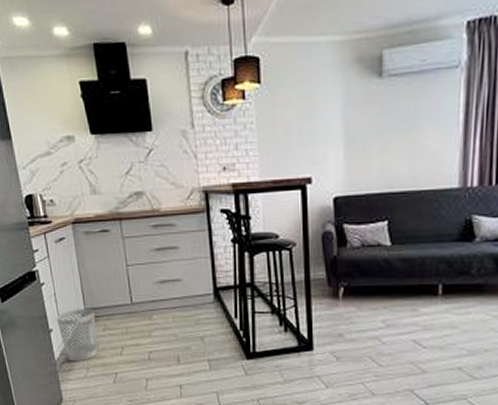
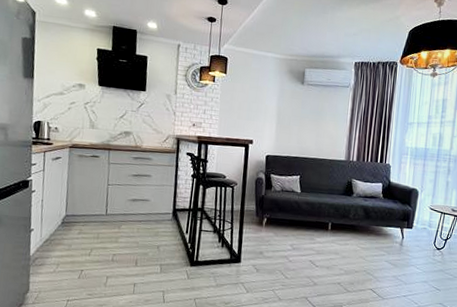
wastebasket: present [56,309,98,362] -> none [39,214,74,258]

